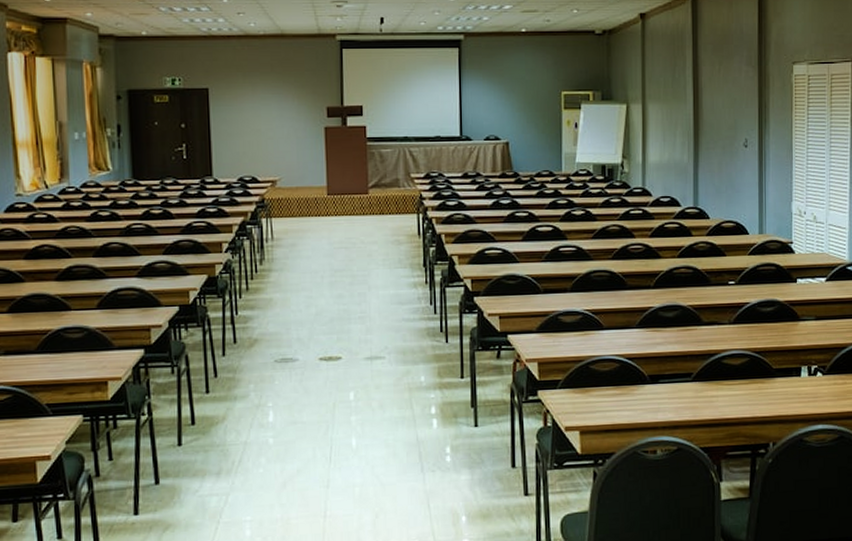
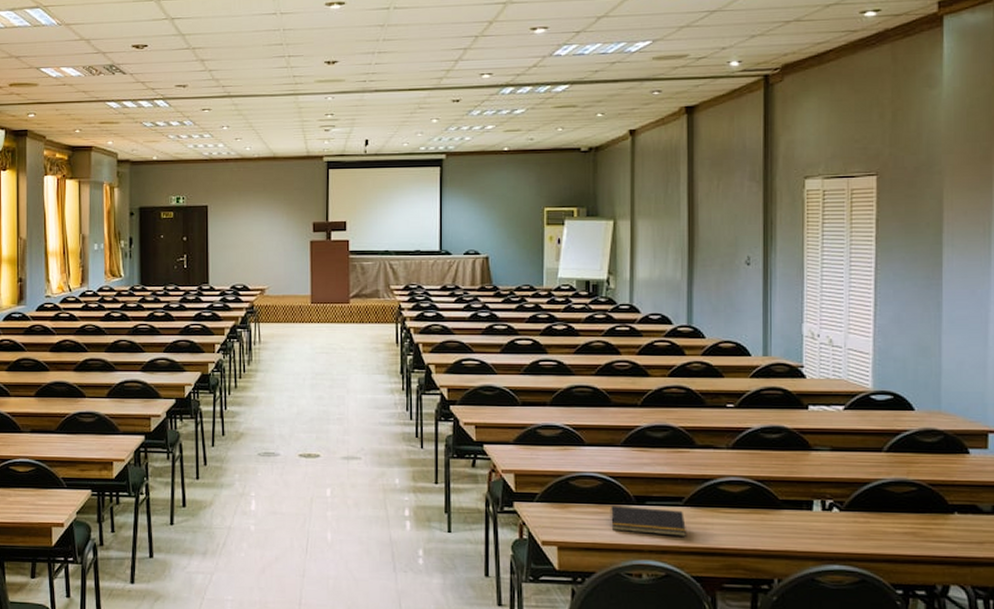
notepad: none [627,386,695,411] -> present [610,506,686,536]

